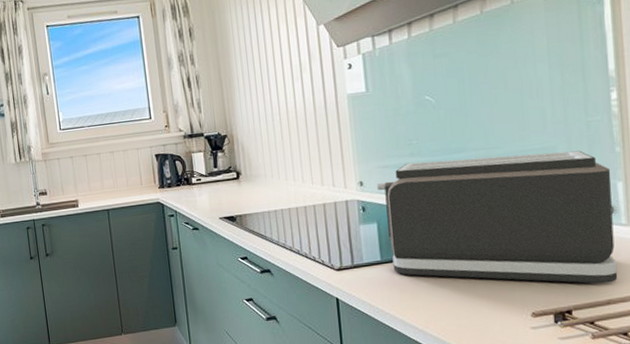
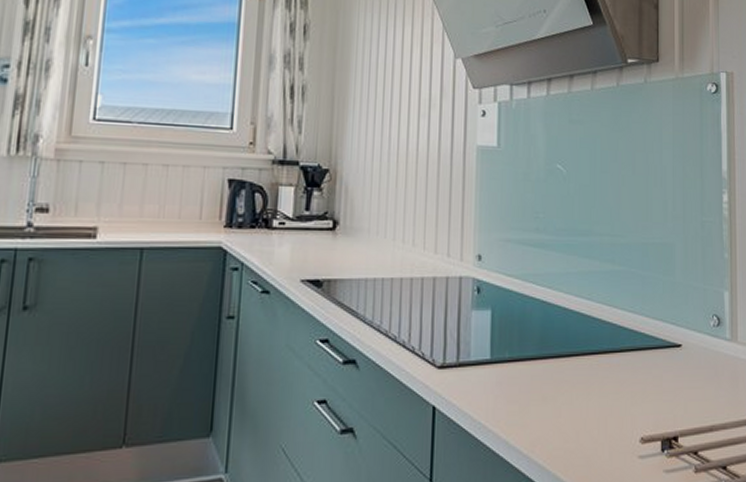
toaster: present [376,150,618,284] -> none [496,239,721,406]

